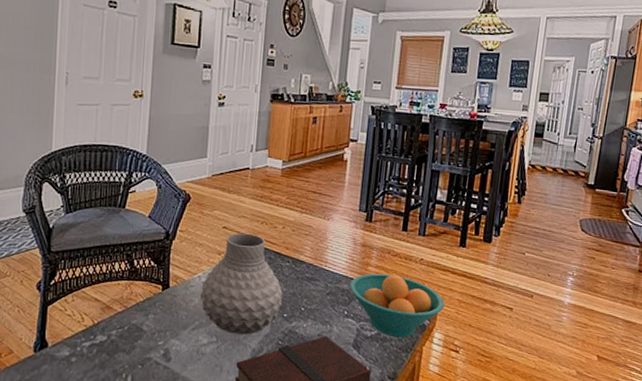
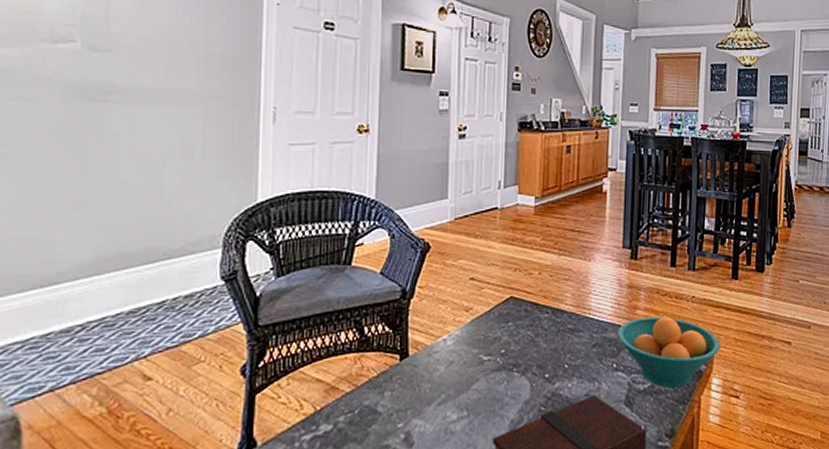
vase: present [200,232,283,335] -> none [447,283,543,405]

